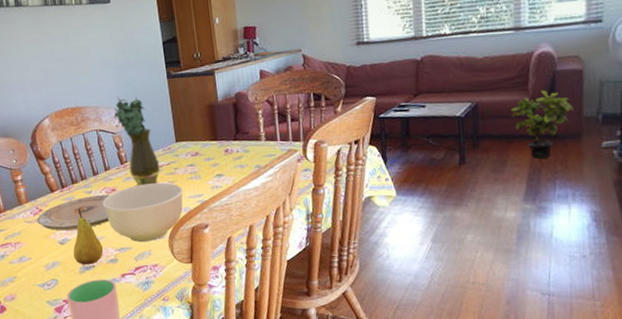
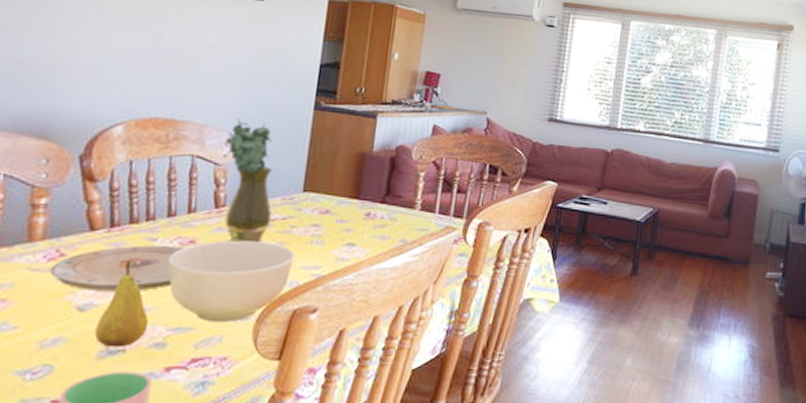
potted plant: present [511,90,574,159] -> none [689,209,746,281]

